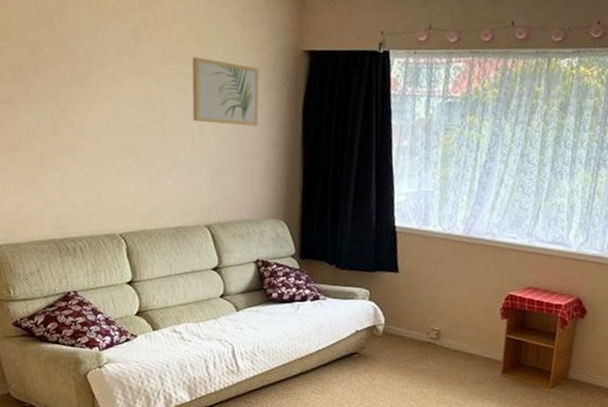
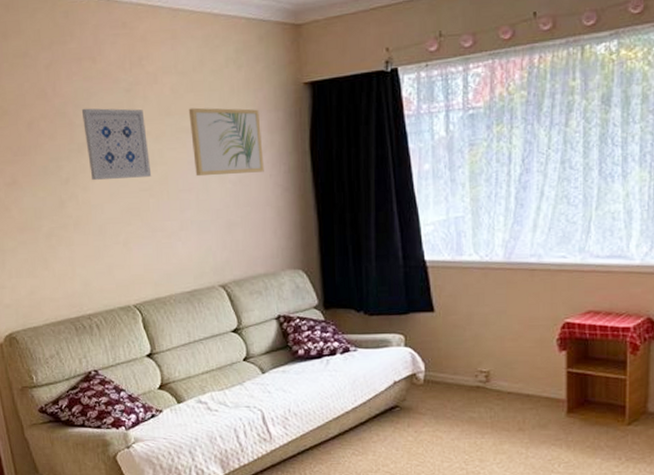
wall art: none [86,40,150,115] -> present [81,108,152,181]

